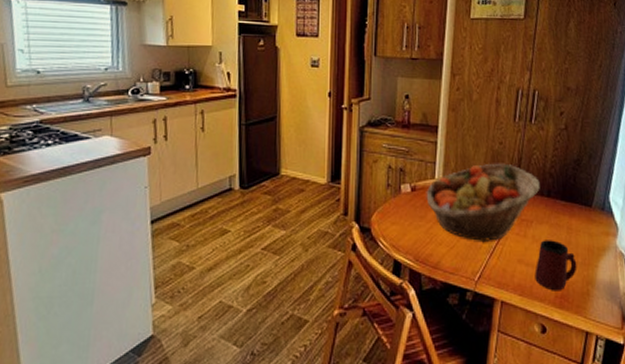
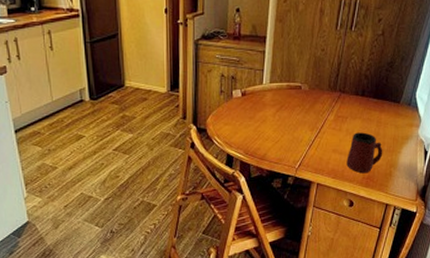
fruit basket: present [426,163,540,243] -> none [255,68,356,137]

